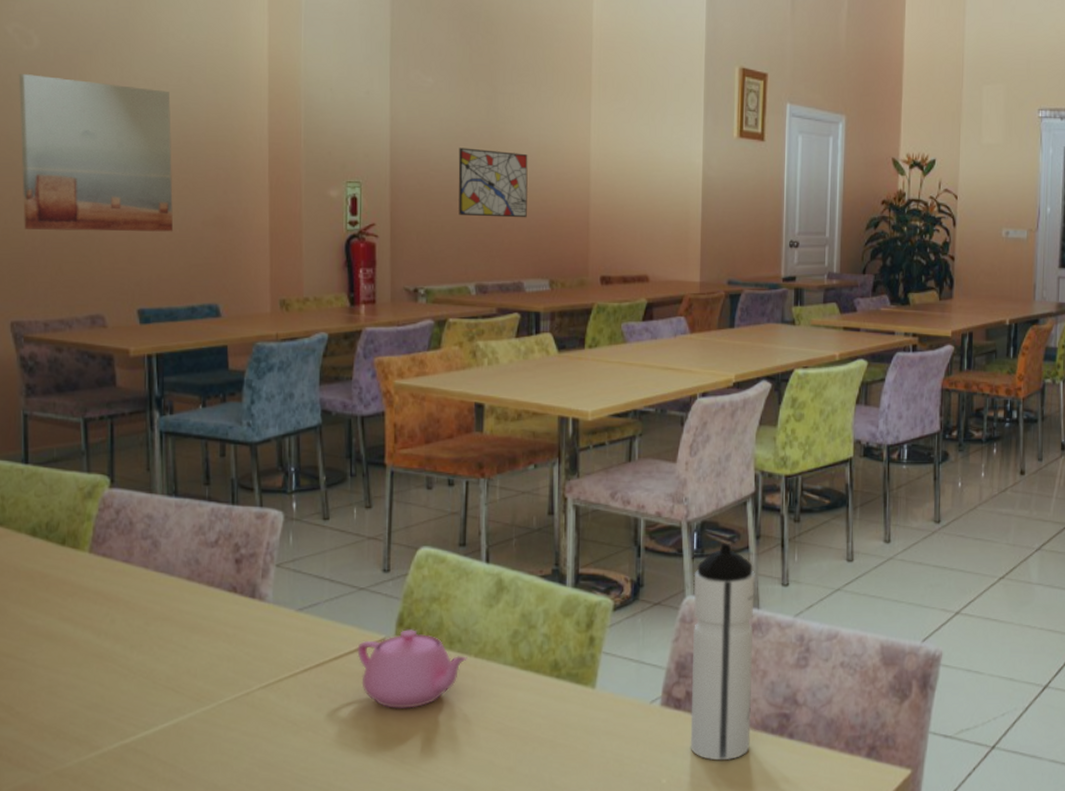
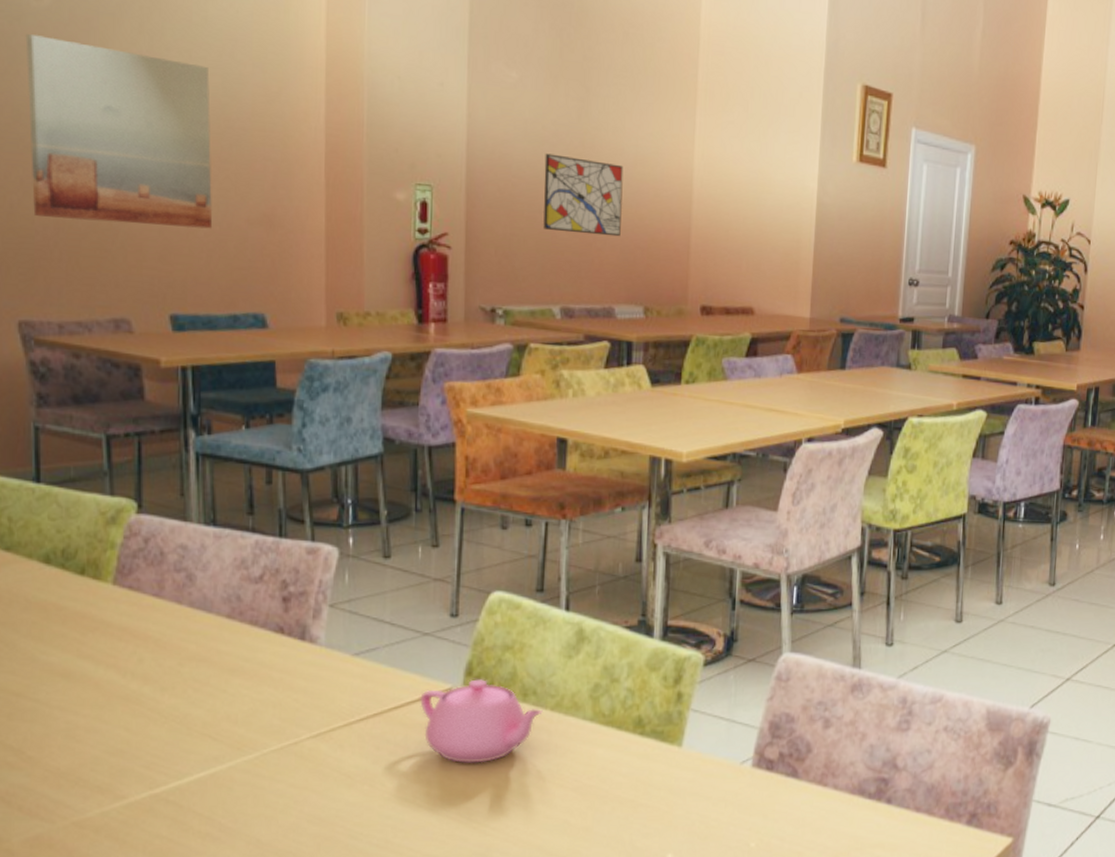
water bottle: present [690,544,756,761] -> none [782,599,859,825]

